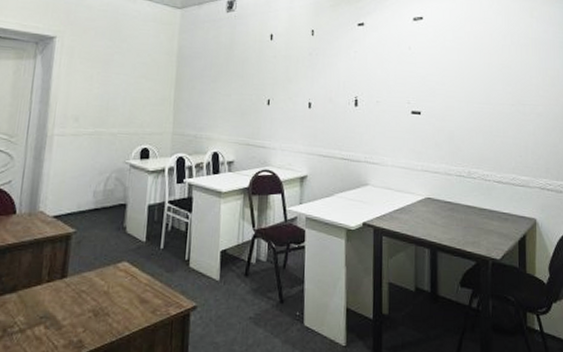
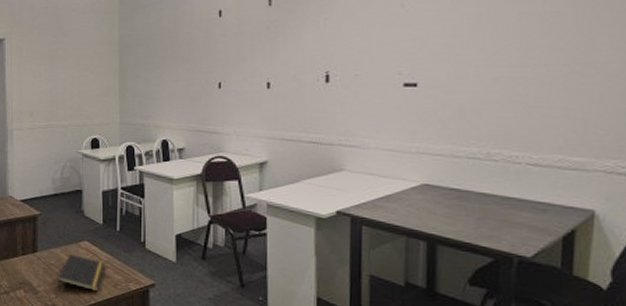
notepad: none [87,277,144,321] -> present [58,253,104,292]

